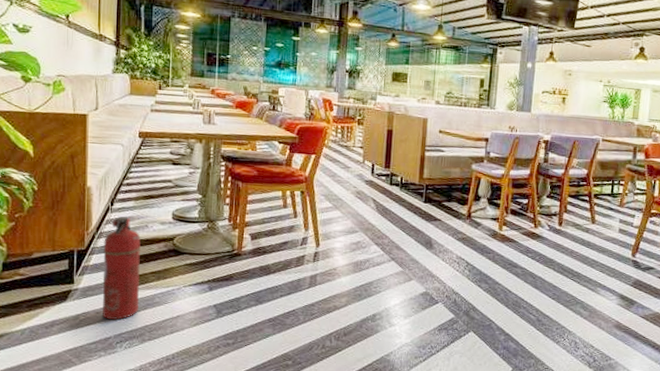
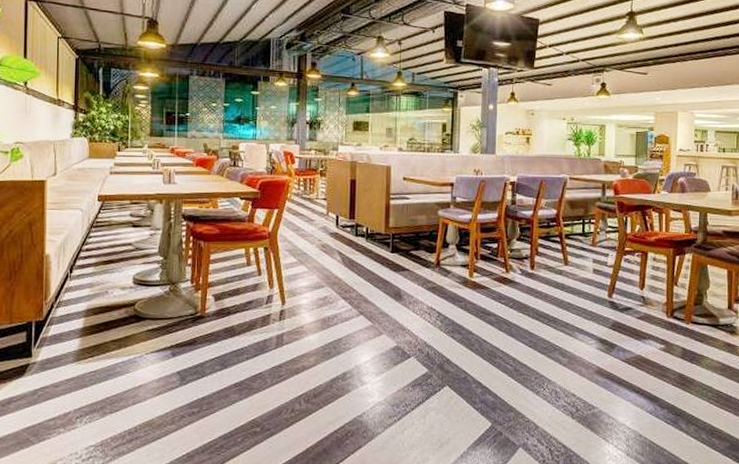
fire extinguisher: present [102,216,141,320] -> none [61,283,101,393]

